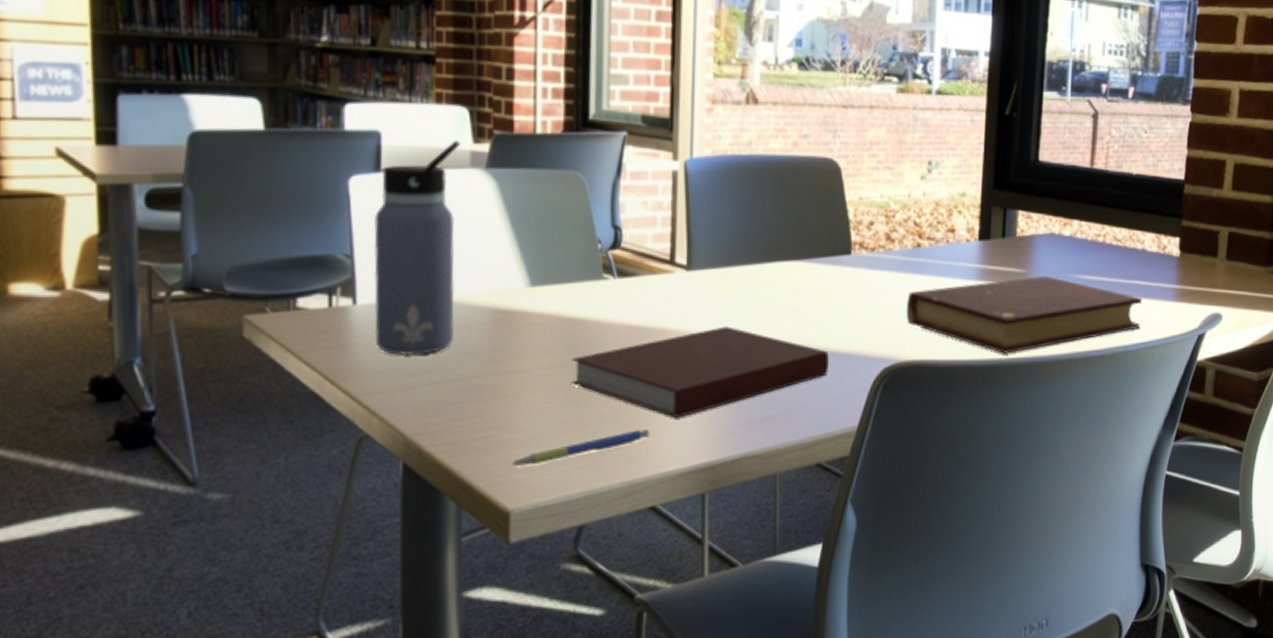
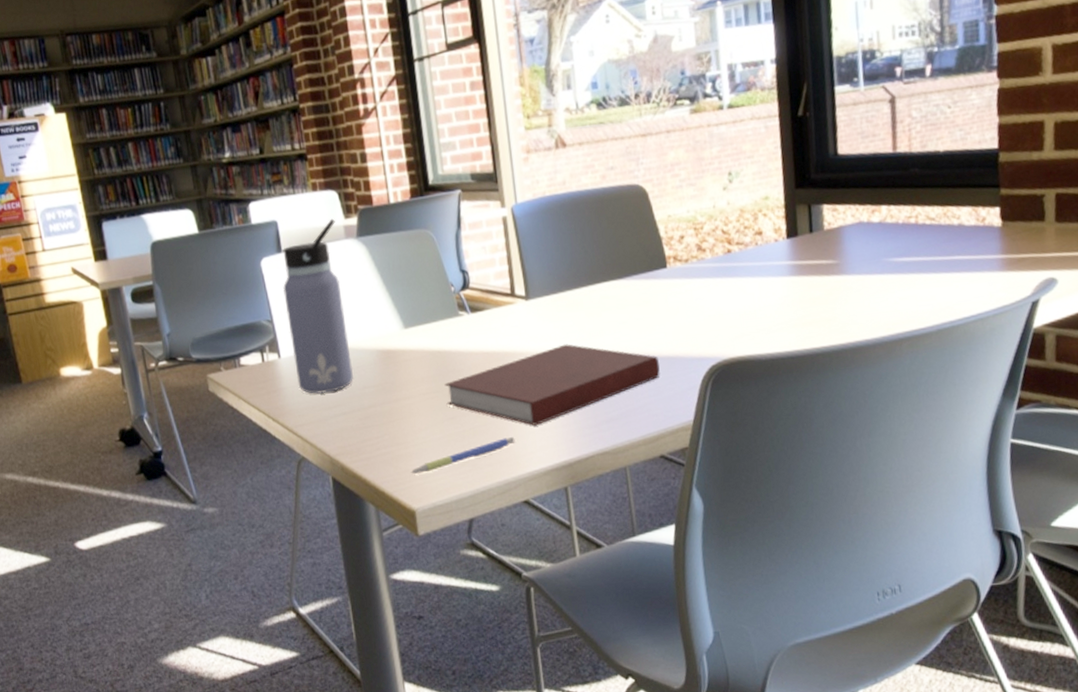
book: present [906,275,1142,355] -> none [724,263,966,343]

